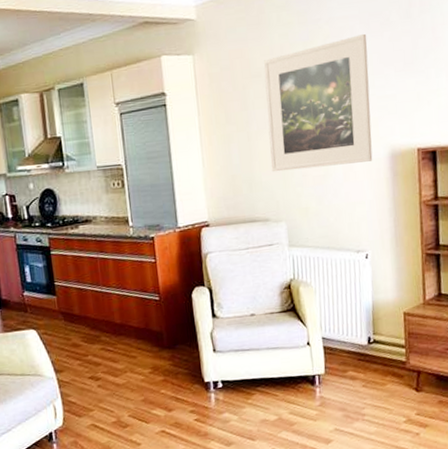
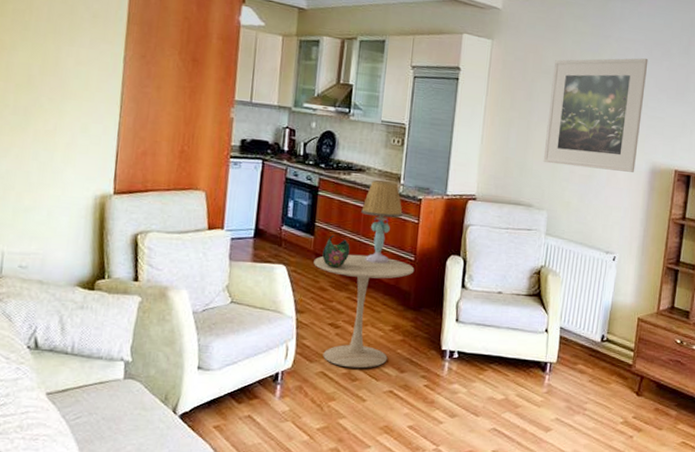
side table: none [61,302,162,416] -> present [314,254,415,369]
decorative bowl: none [67,290,94,323] -> present [322,234,350,268]
table lamp: none [96,226,138,311] -> present [361,180,403,264]

